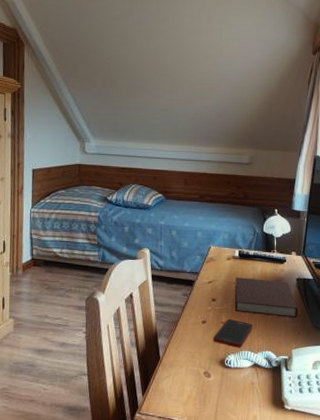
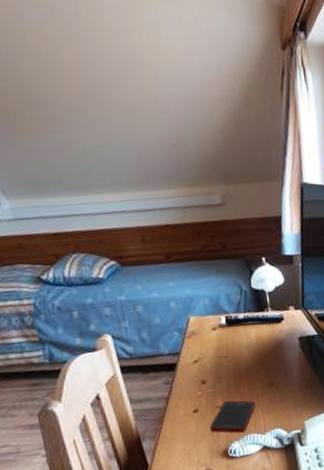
notebook: present [235,277,298,318] -> none [226,343,306,391]

